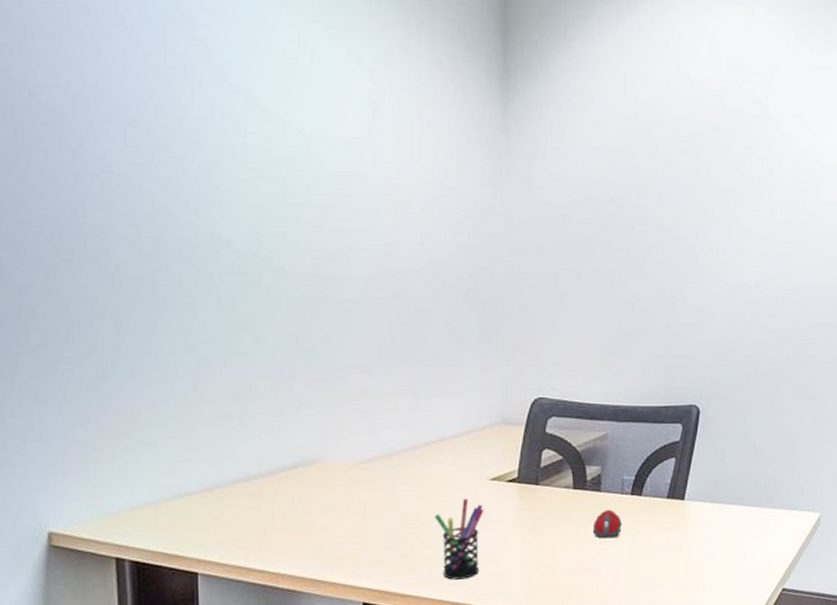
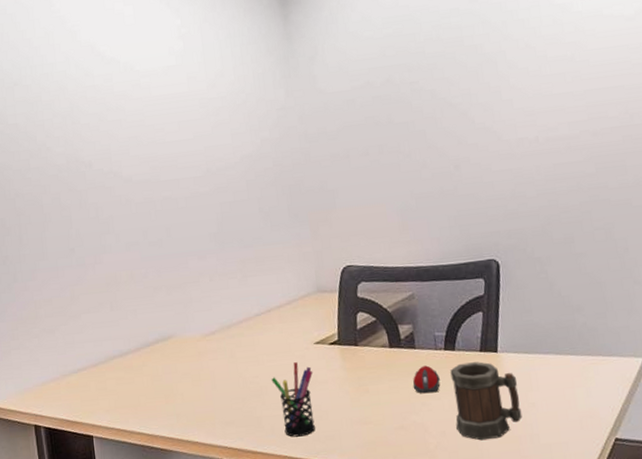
mug: none [631,508,699,588] -> present [450,362,523,441]

